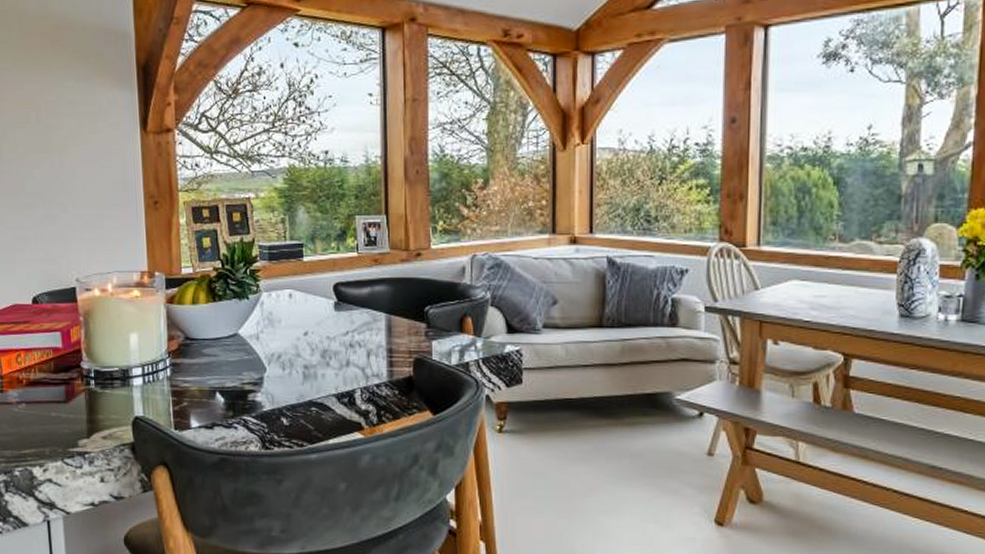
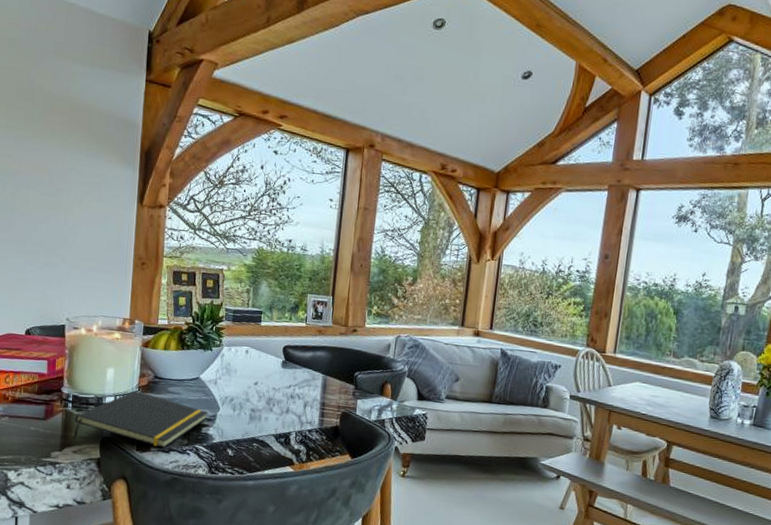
notepad: none [99,357,253,425] -> present [73,390,208,448]

